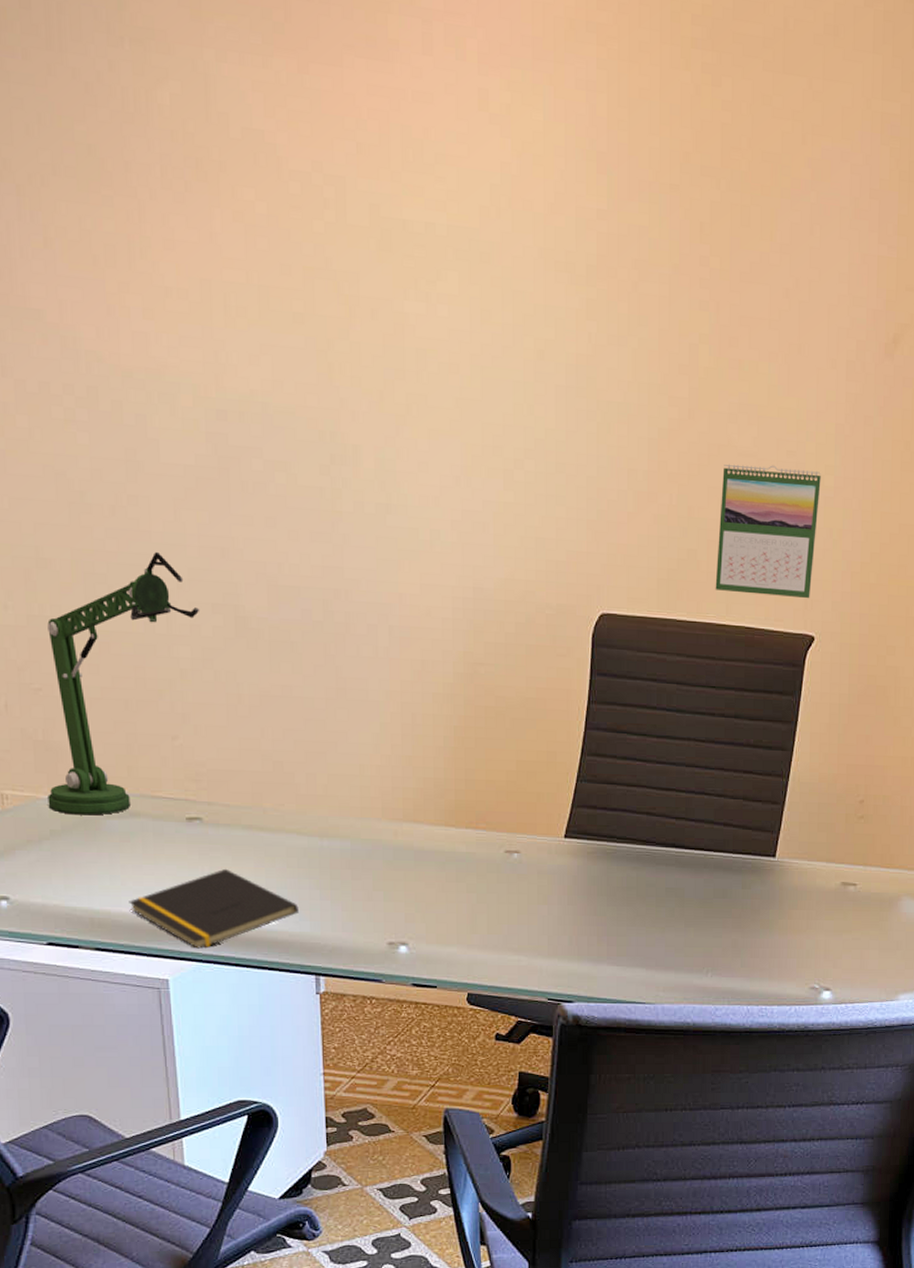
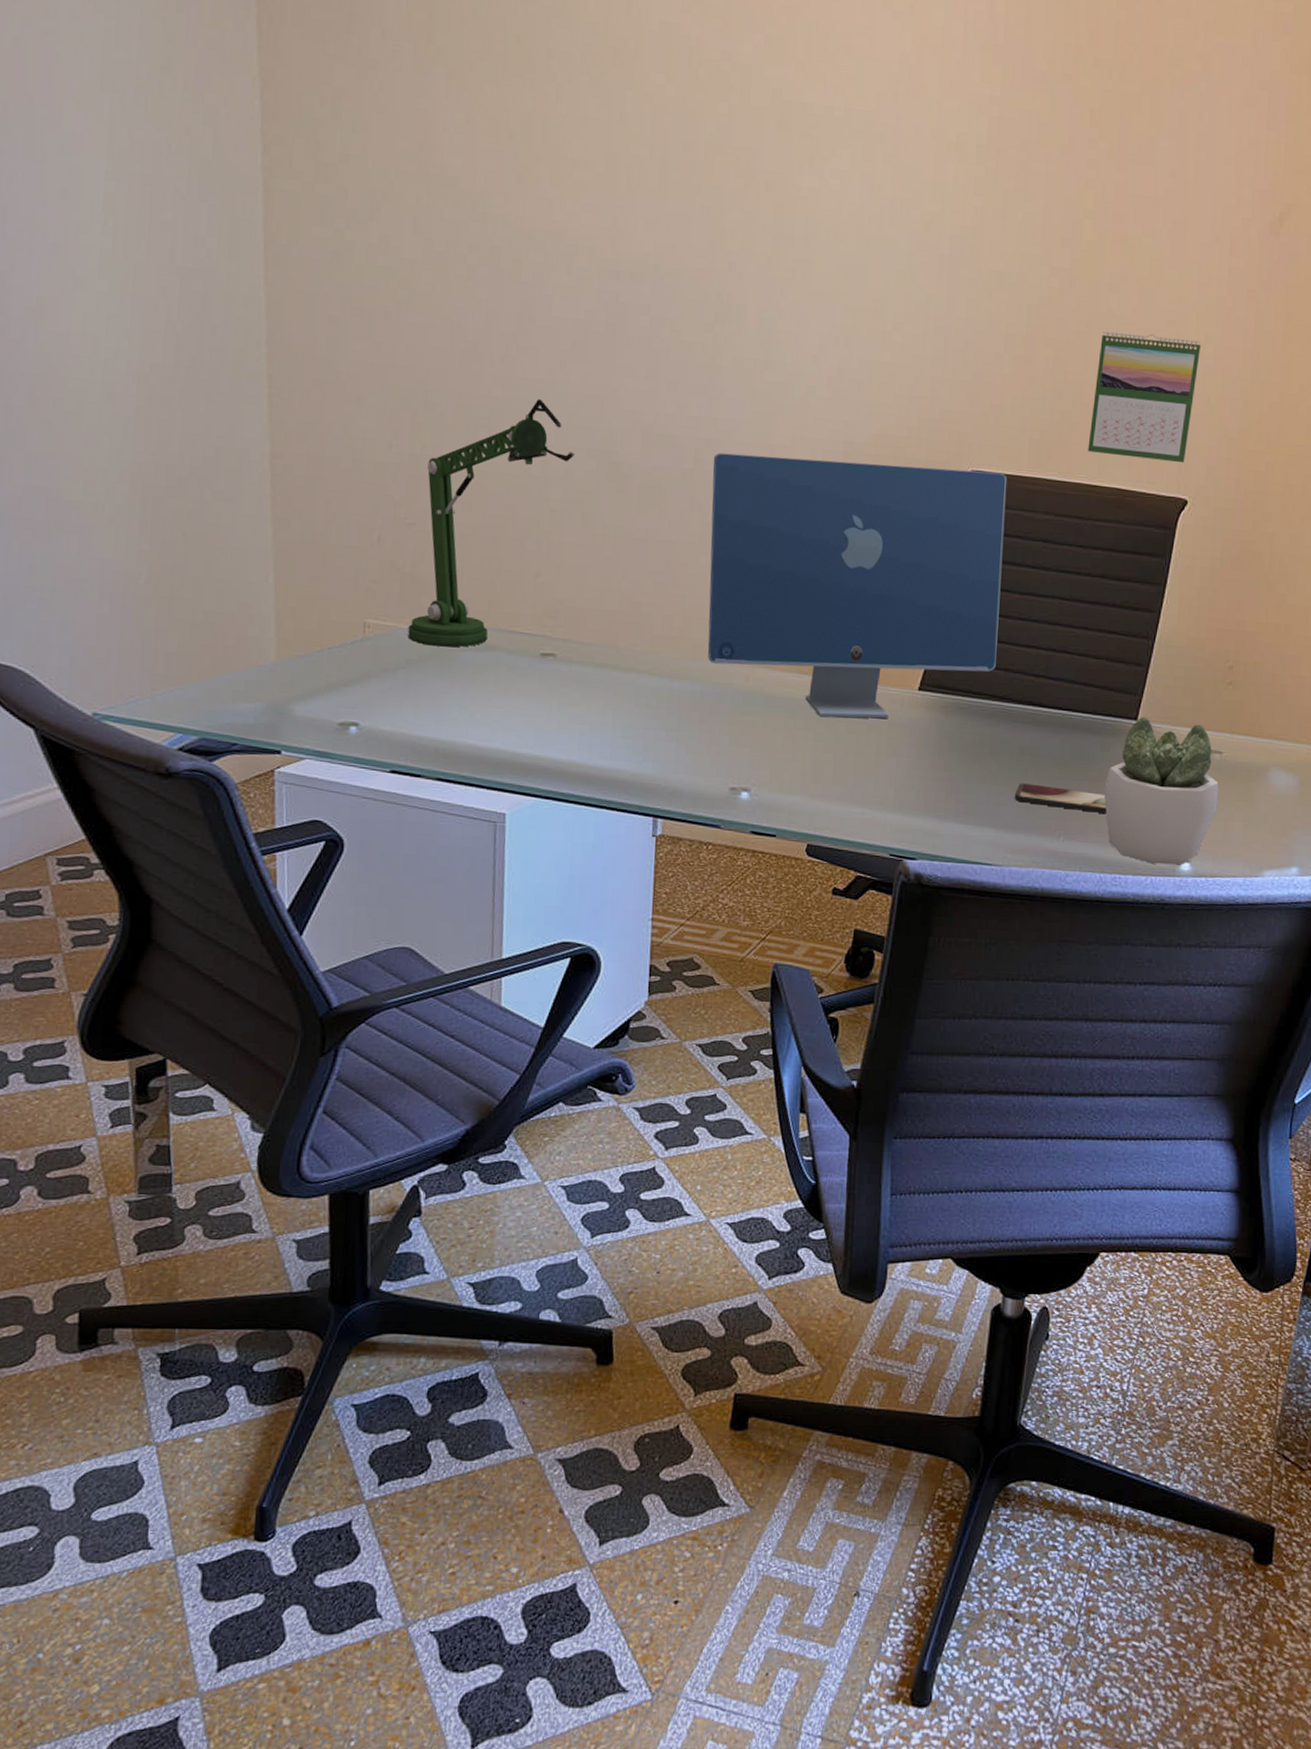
notepad: present [129,868,299,949] -> none [475,705,643,785]
computer monitor: none [342,603,638,869] -> present [707,452,1008,719]
smartphone: none [663,924,751,948] -> present [1014,783,1107,813]
succulent plant: none [747,853,855,994] -> present [1103,716,1219,865]

